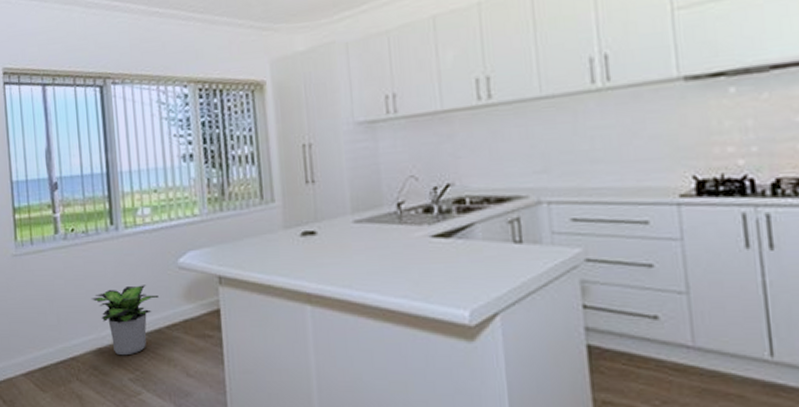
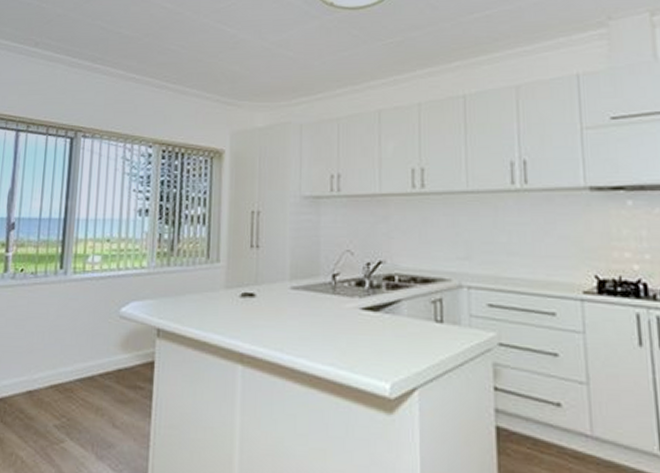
potted plant: present [91,285,159,356] -> none [29,330,96,401]

